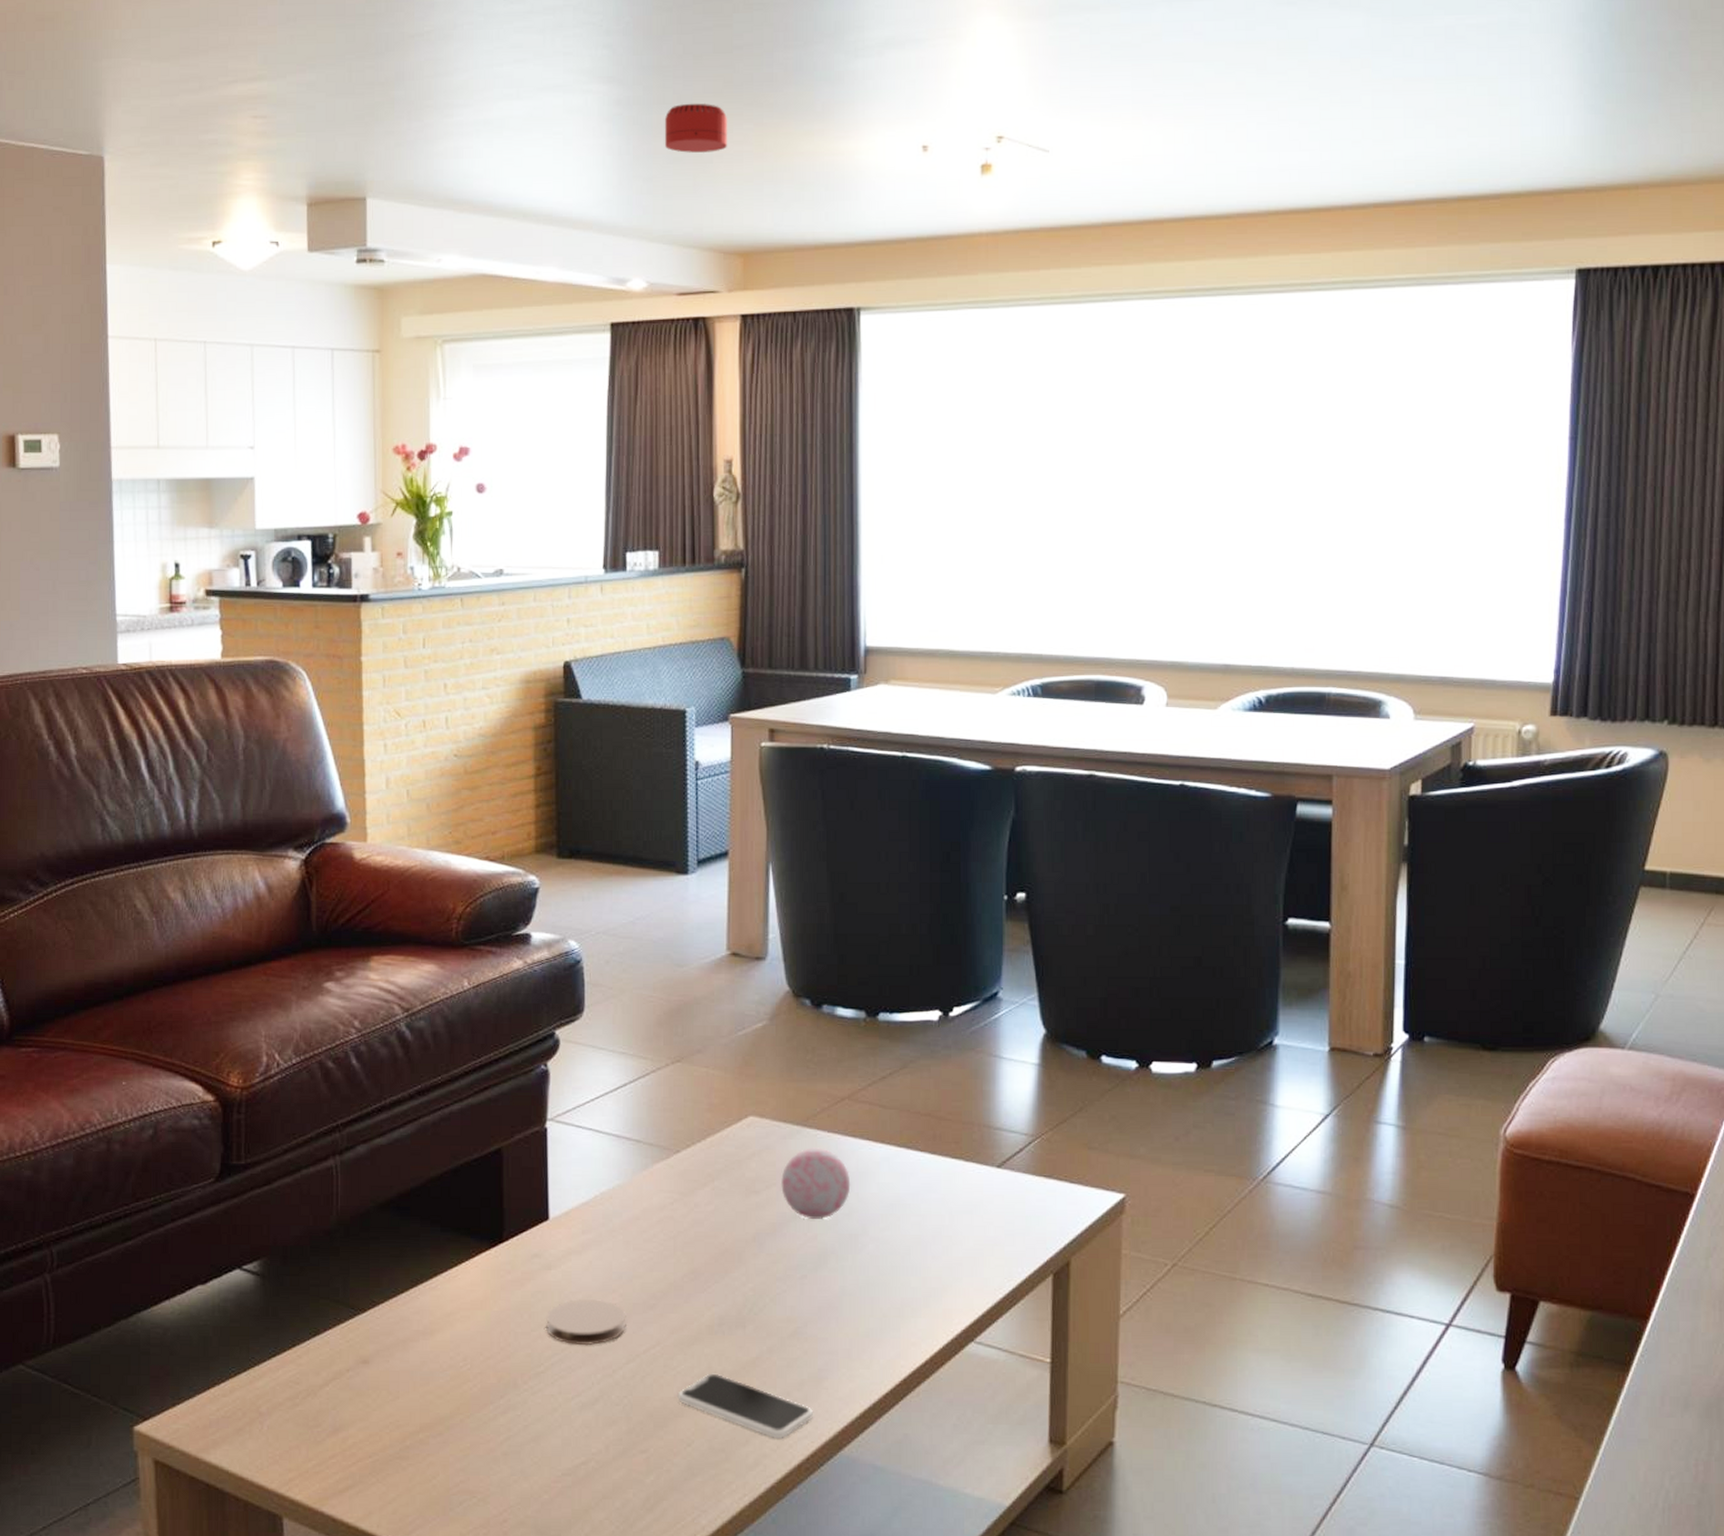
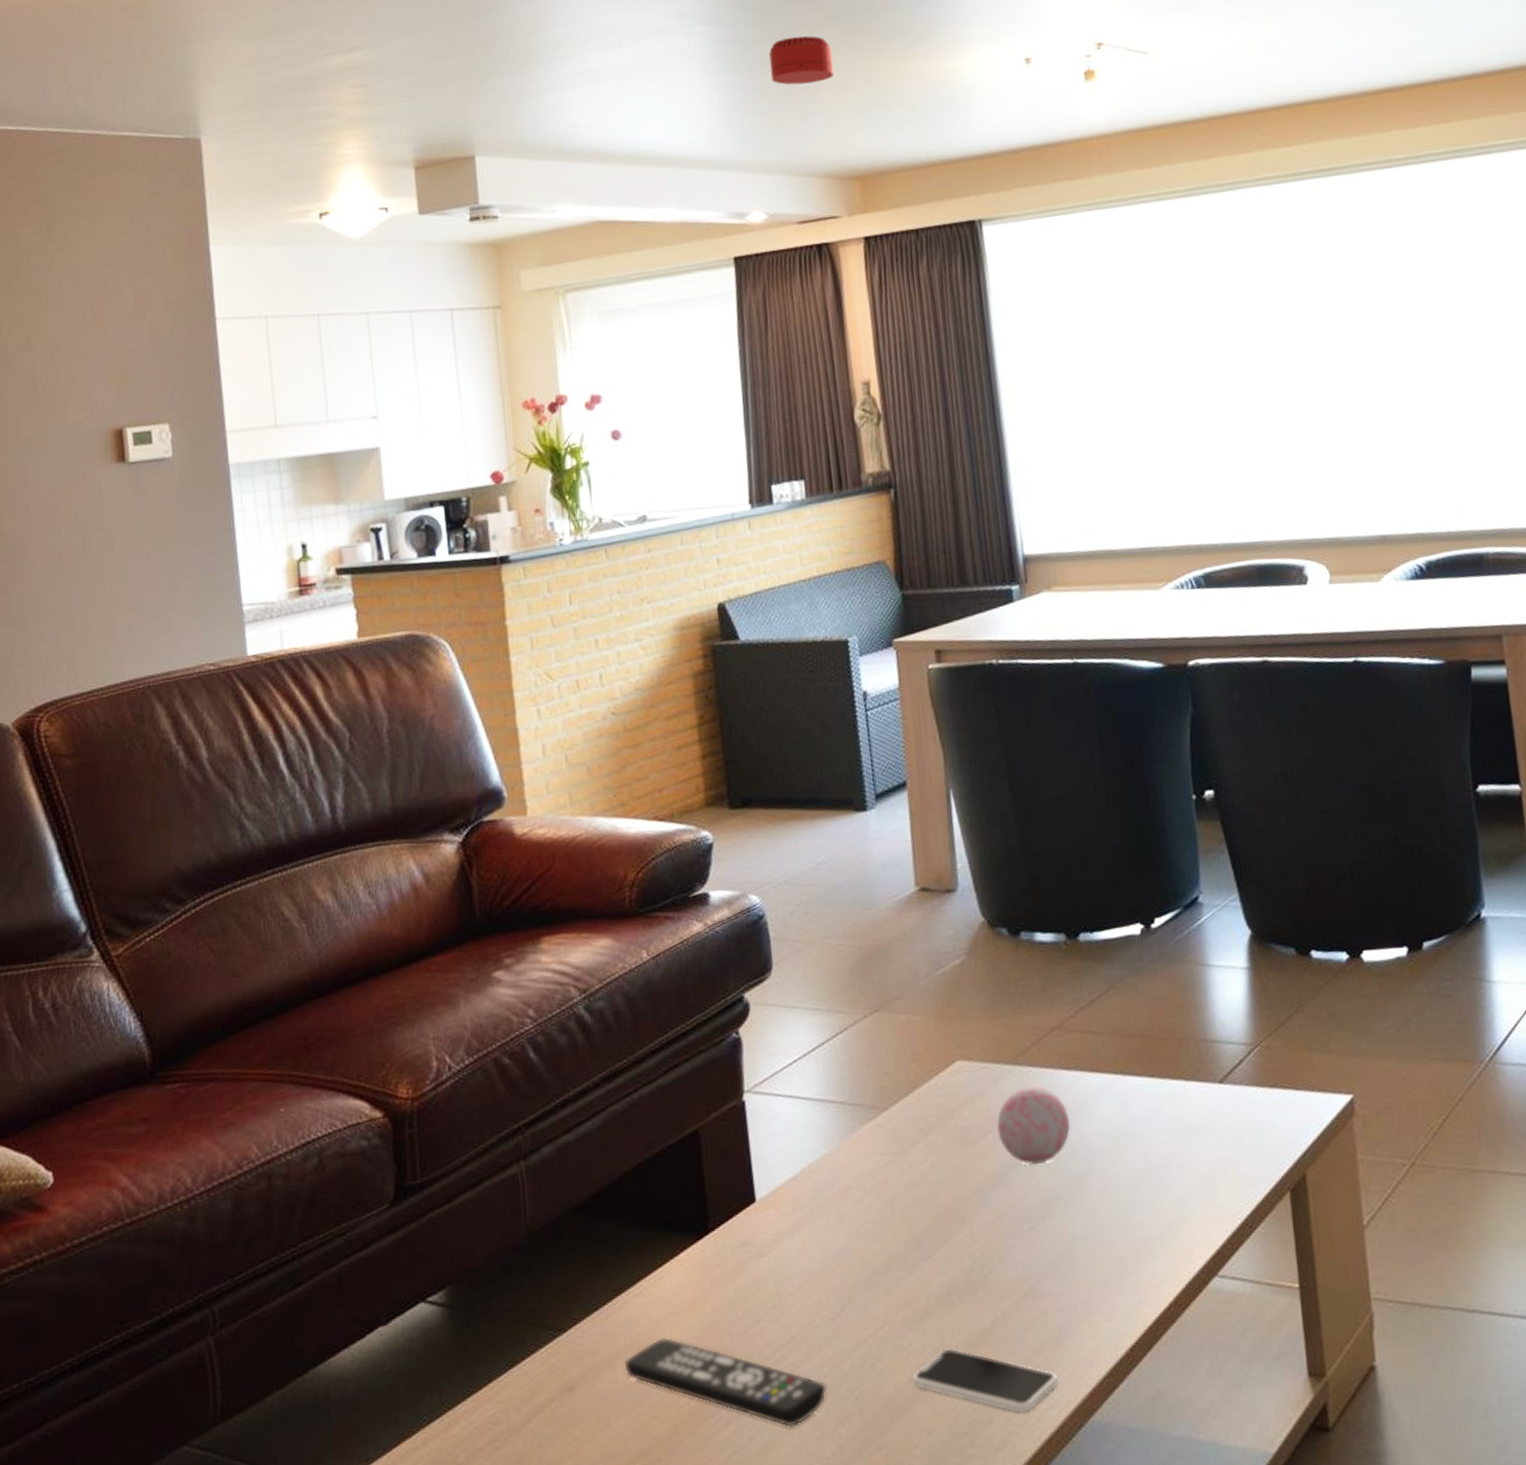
remote control: none [416,1328,598,1422] -> present [624,1337,827,1427]
coaster: present [546,1298,626,1346] -> none [762,1283,850,1338]

